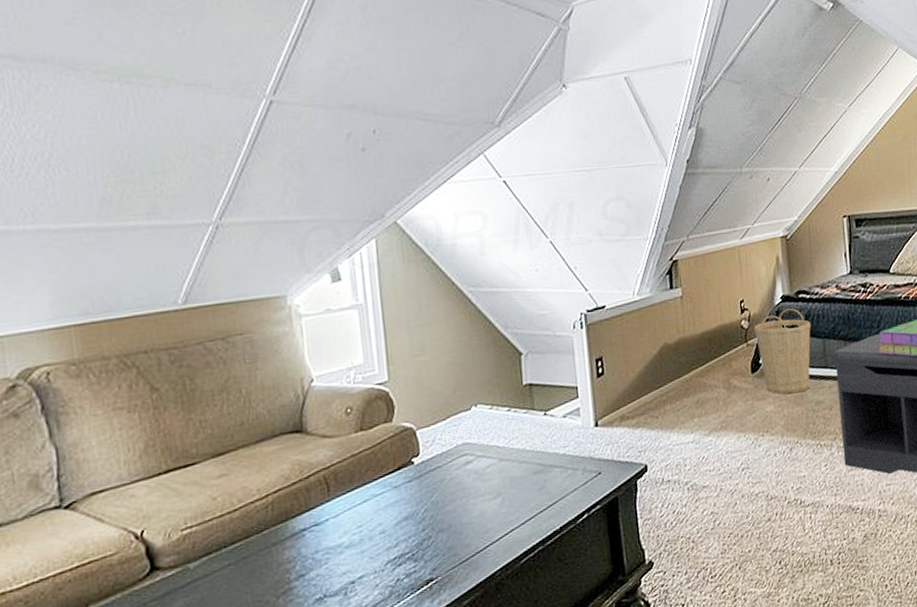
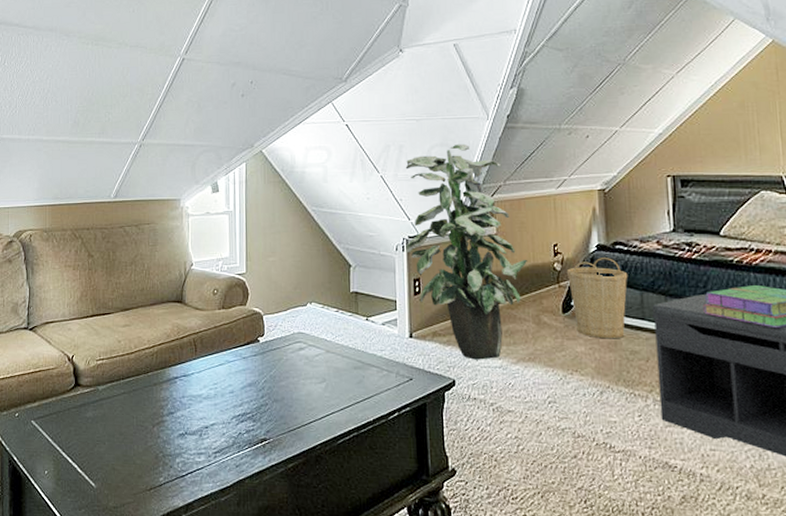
indoor plant: none [578,195,716,439] -> present [405,143,528,360]

